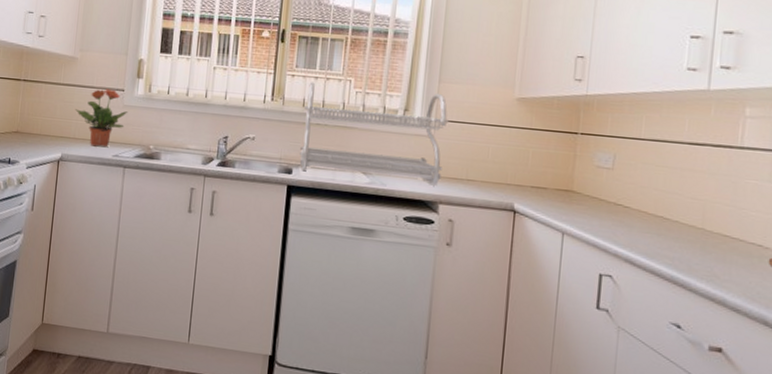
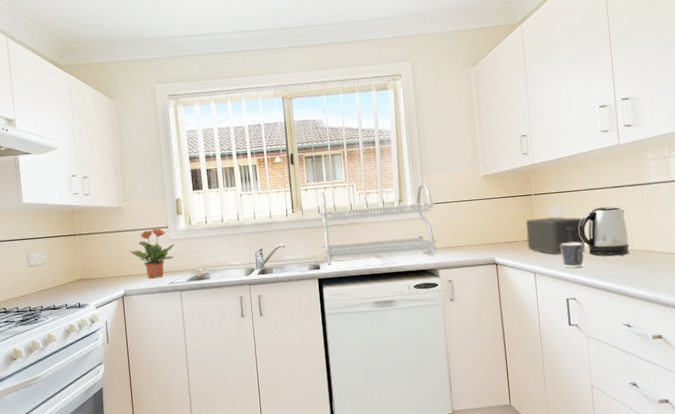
toaster: none [559,162,641,219] -> present [525,216,586,255]
mug: none [602,203,635,238] -> present [560,242,584,268]
kettle: none [632,165,701,235] -> present [578,206,630,257]

